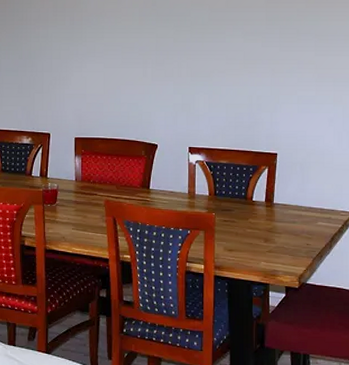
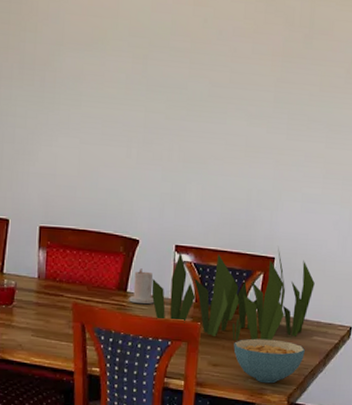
candle: none [152,168,174,199] -> present [129,268,155,304]
plant: none [170,144,315,228] -> present [151,247,315,341]
cereal bowl: none [246,225,311,266] -> present [233,338,305,384]

